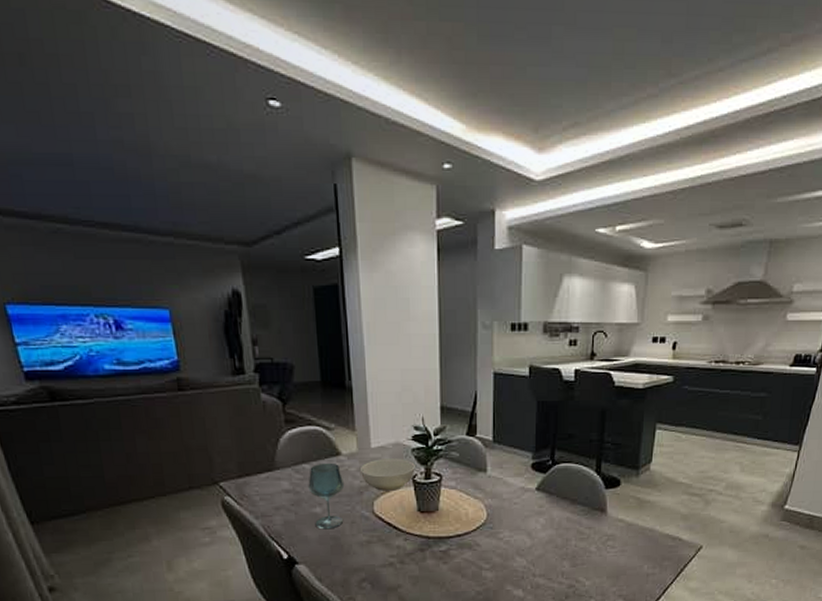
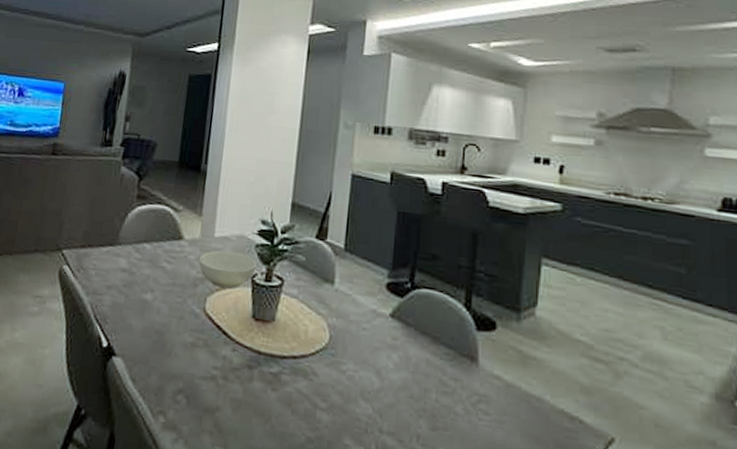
wine glass: present [308,462,345,530] -> none [142,245,181,322]

